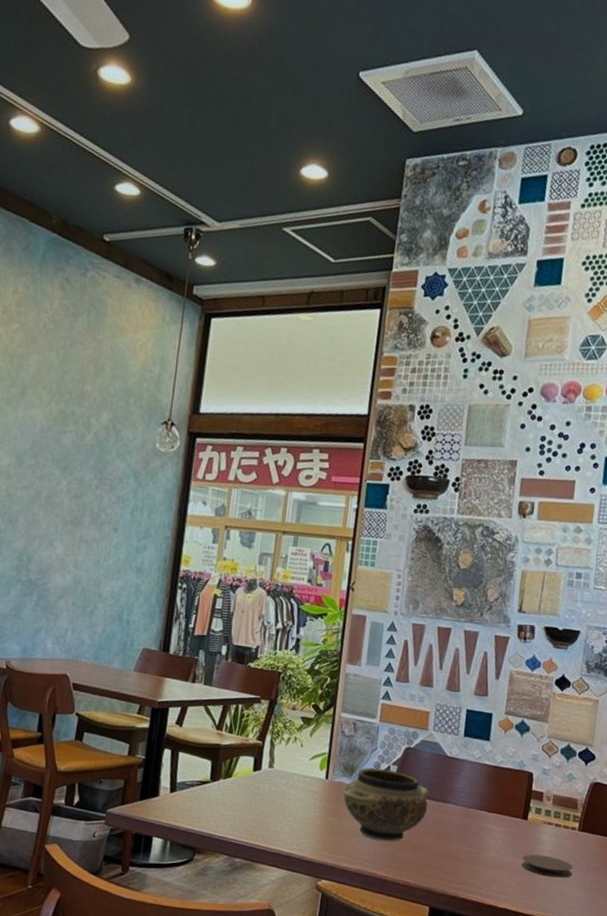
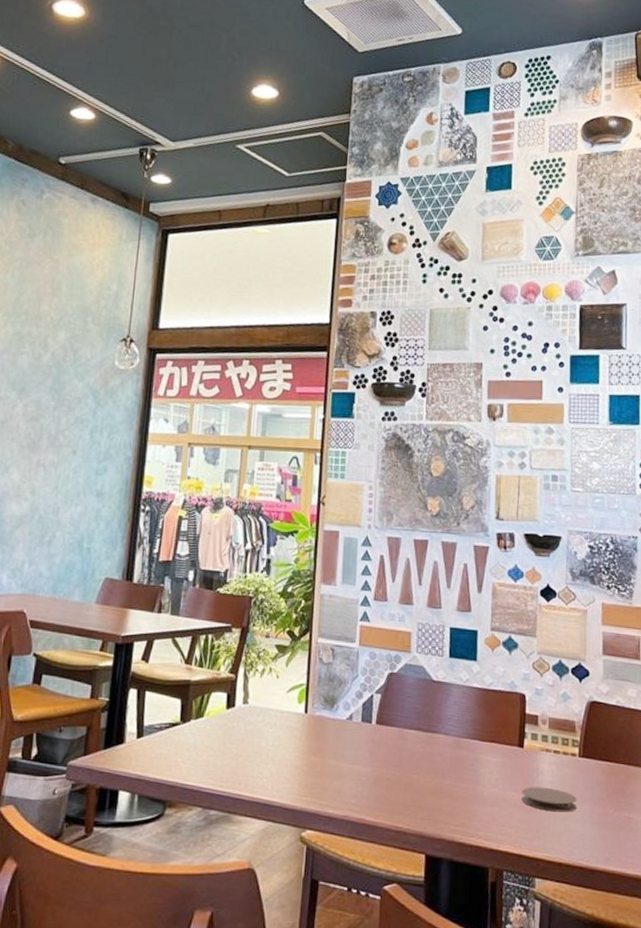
ceramic bowl: present [342,767,429,842] -> none [324,698,417,781]

